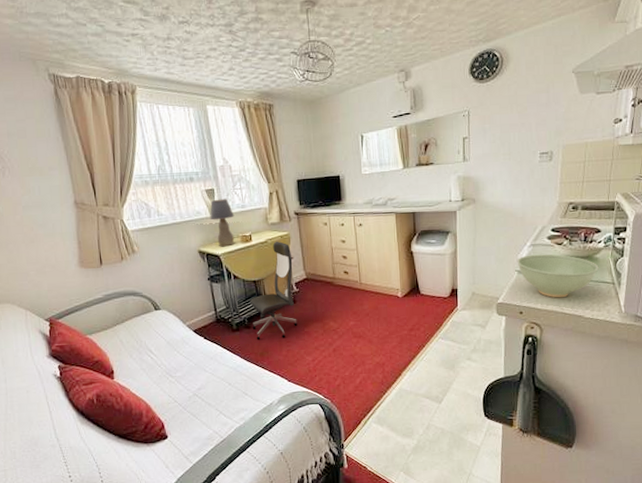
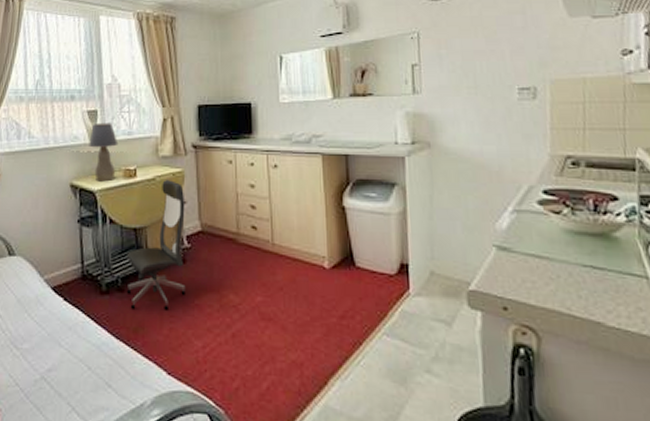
bowl: present [517,254,599,298] -> none [494,224,622,292]

